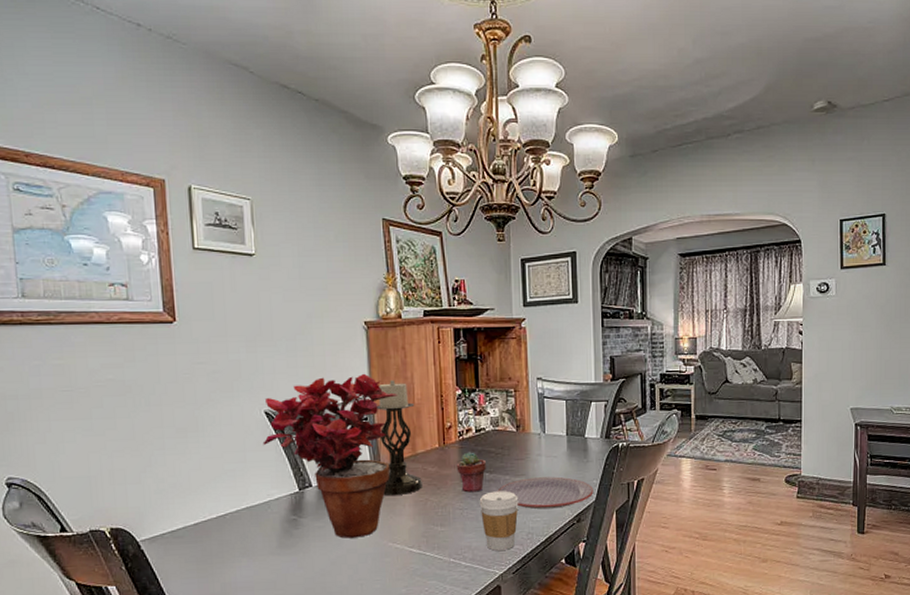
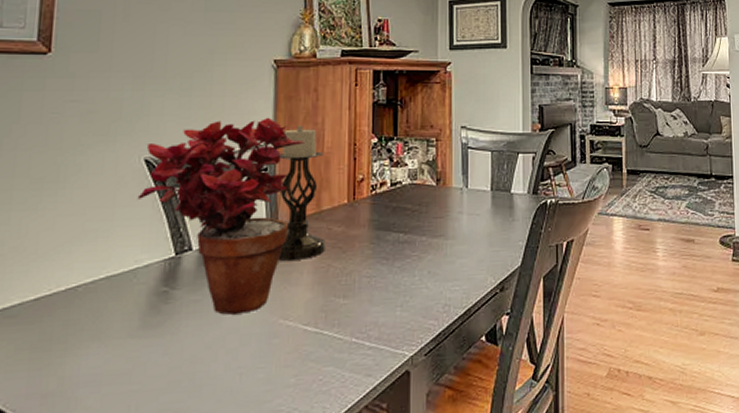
potted succulent: present [456,452,486,493] -> none [366,209,400,257]
coffee cup: present [479,491,519,551] -> none [390,254,435,327]
plate: present [497,476,594,510] -> none [412,238,519,277]

